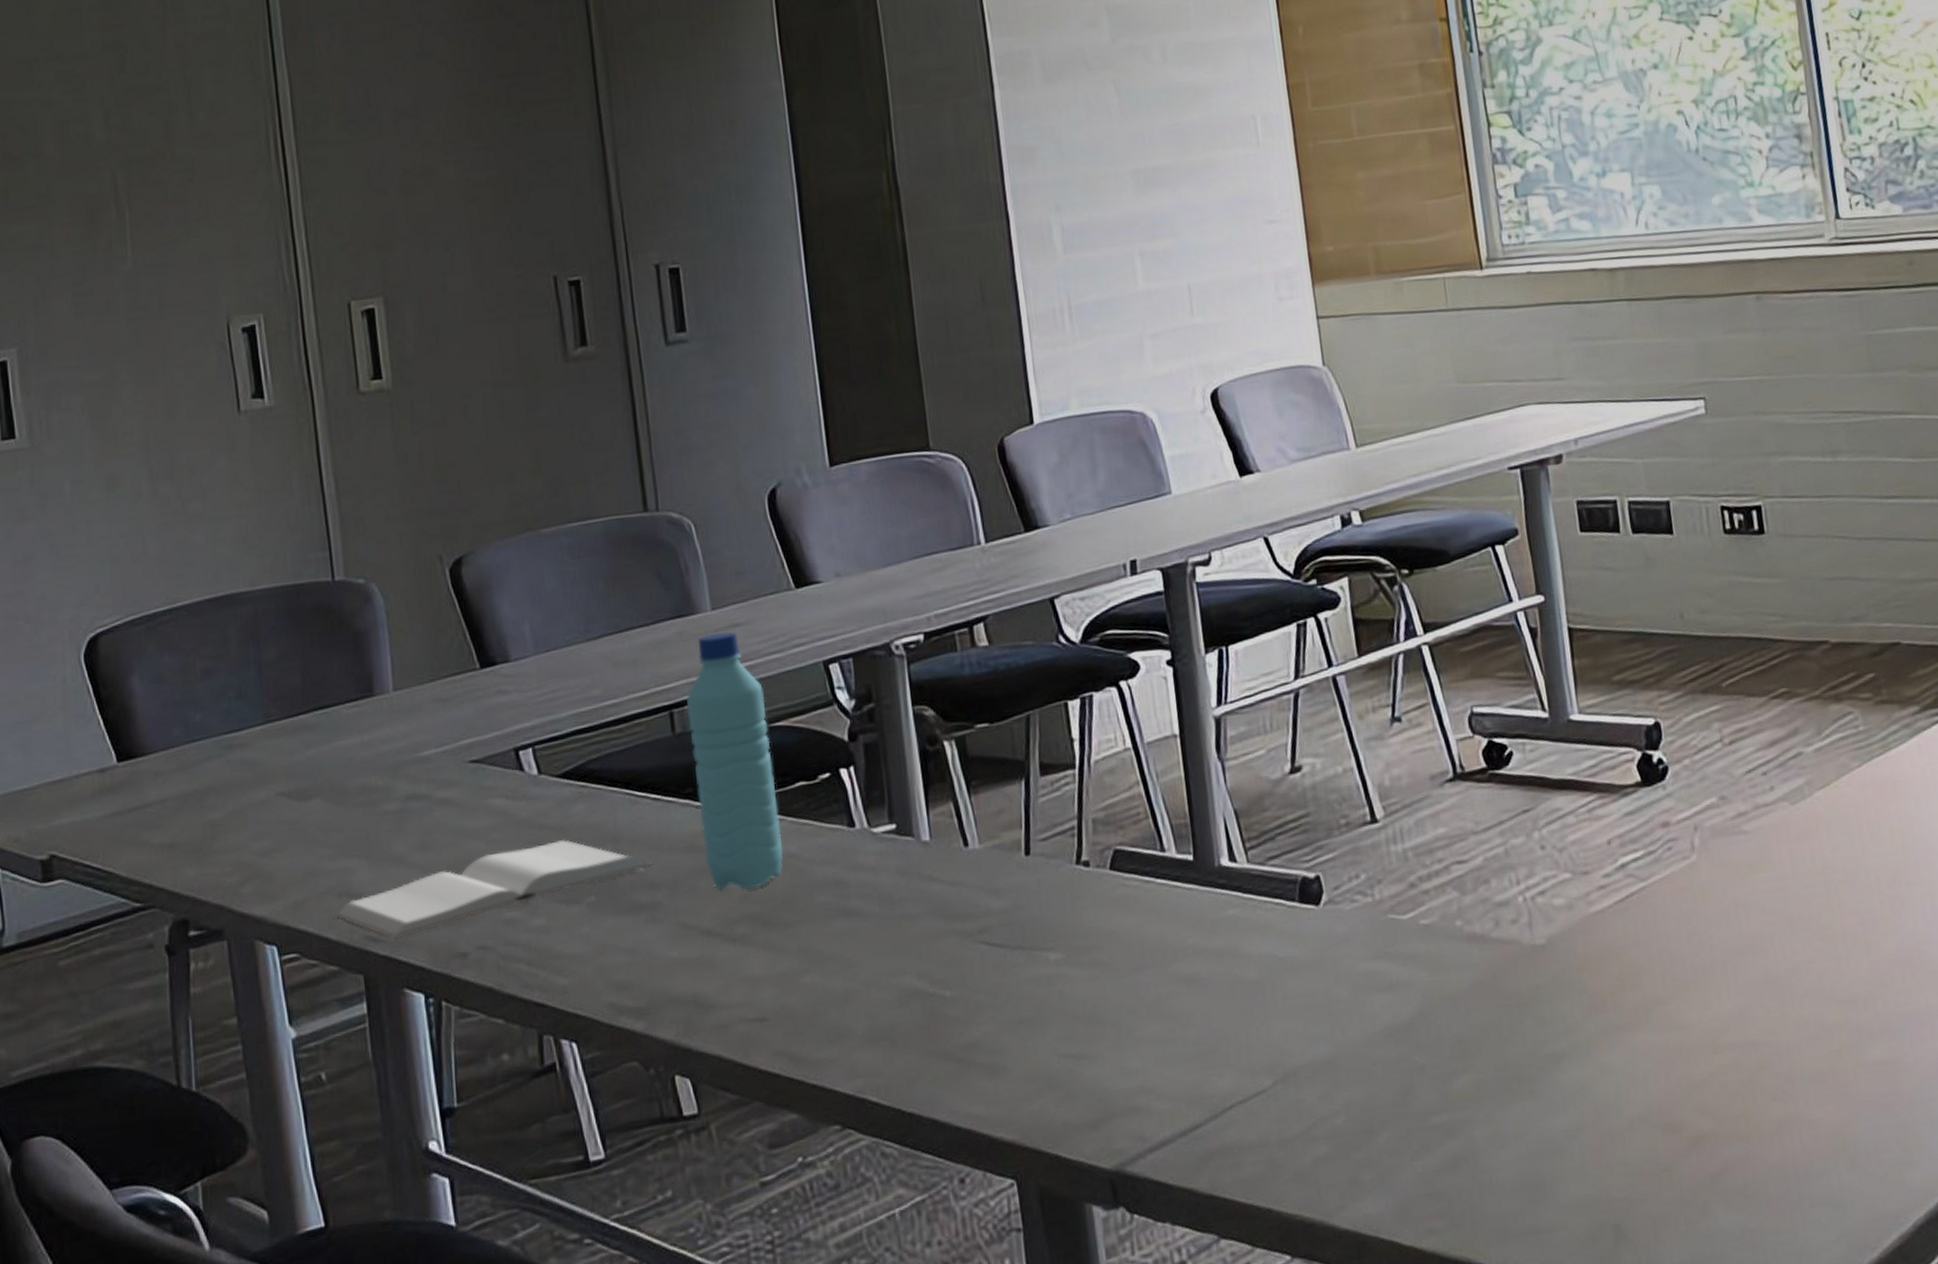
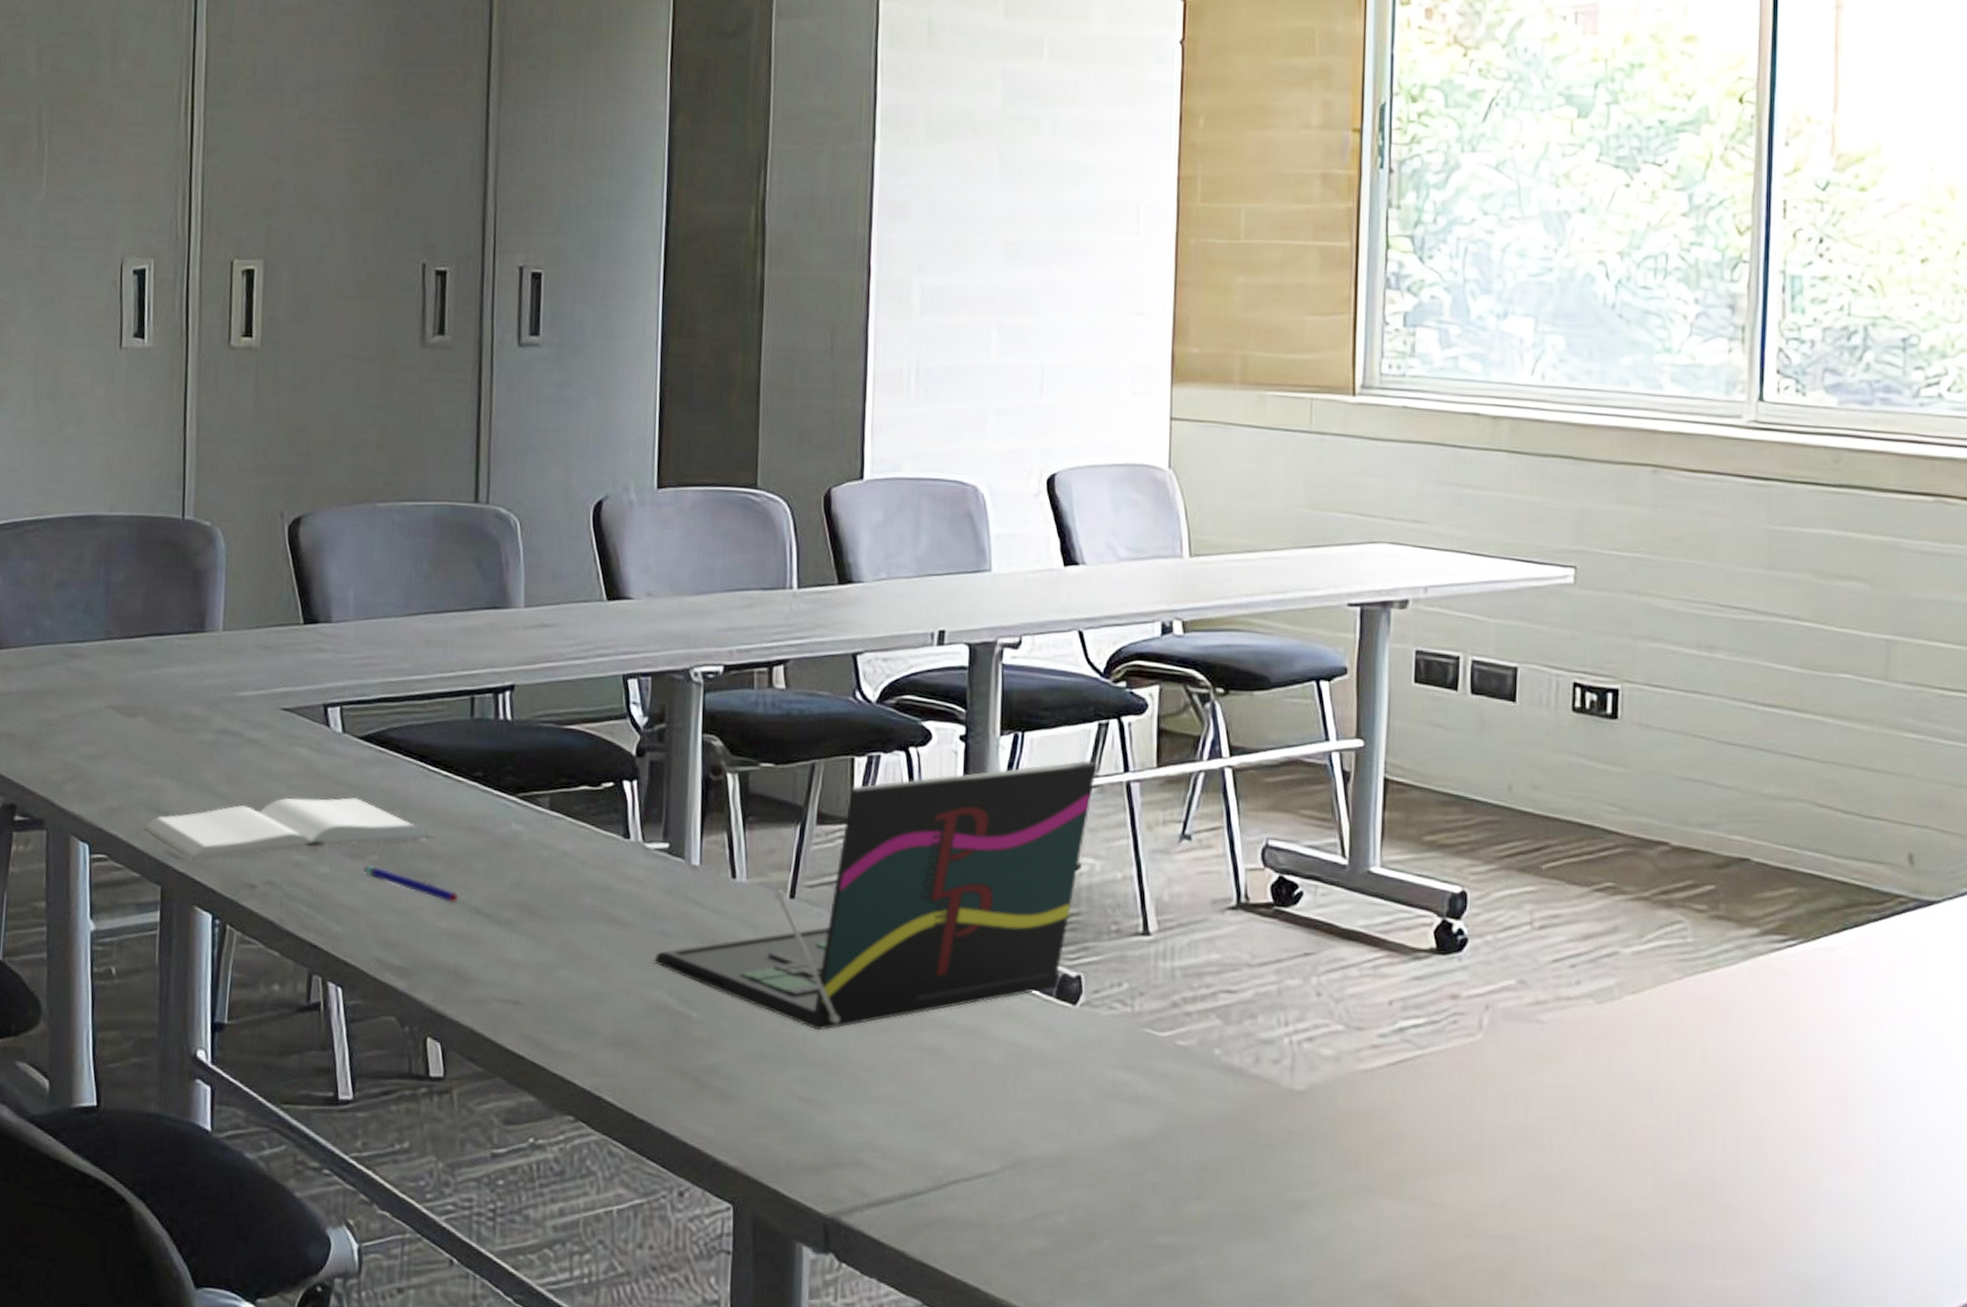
pen: none [581,908,686,930] -> present [363,865,458,903]
water bottle: present [685,632,783,889] -> none [484,629,563,878]
laptop: none [898,662,1303,984] -> present [654,760,1098,1031]

